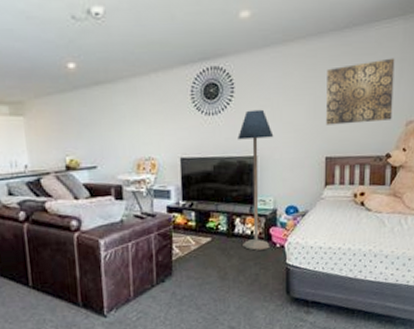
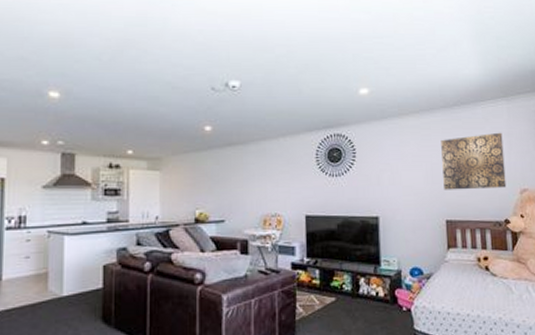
floor lamp: present [238,109,274,250] -> none [360,173,396,313]

